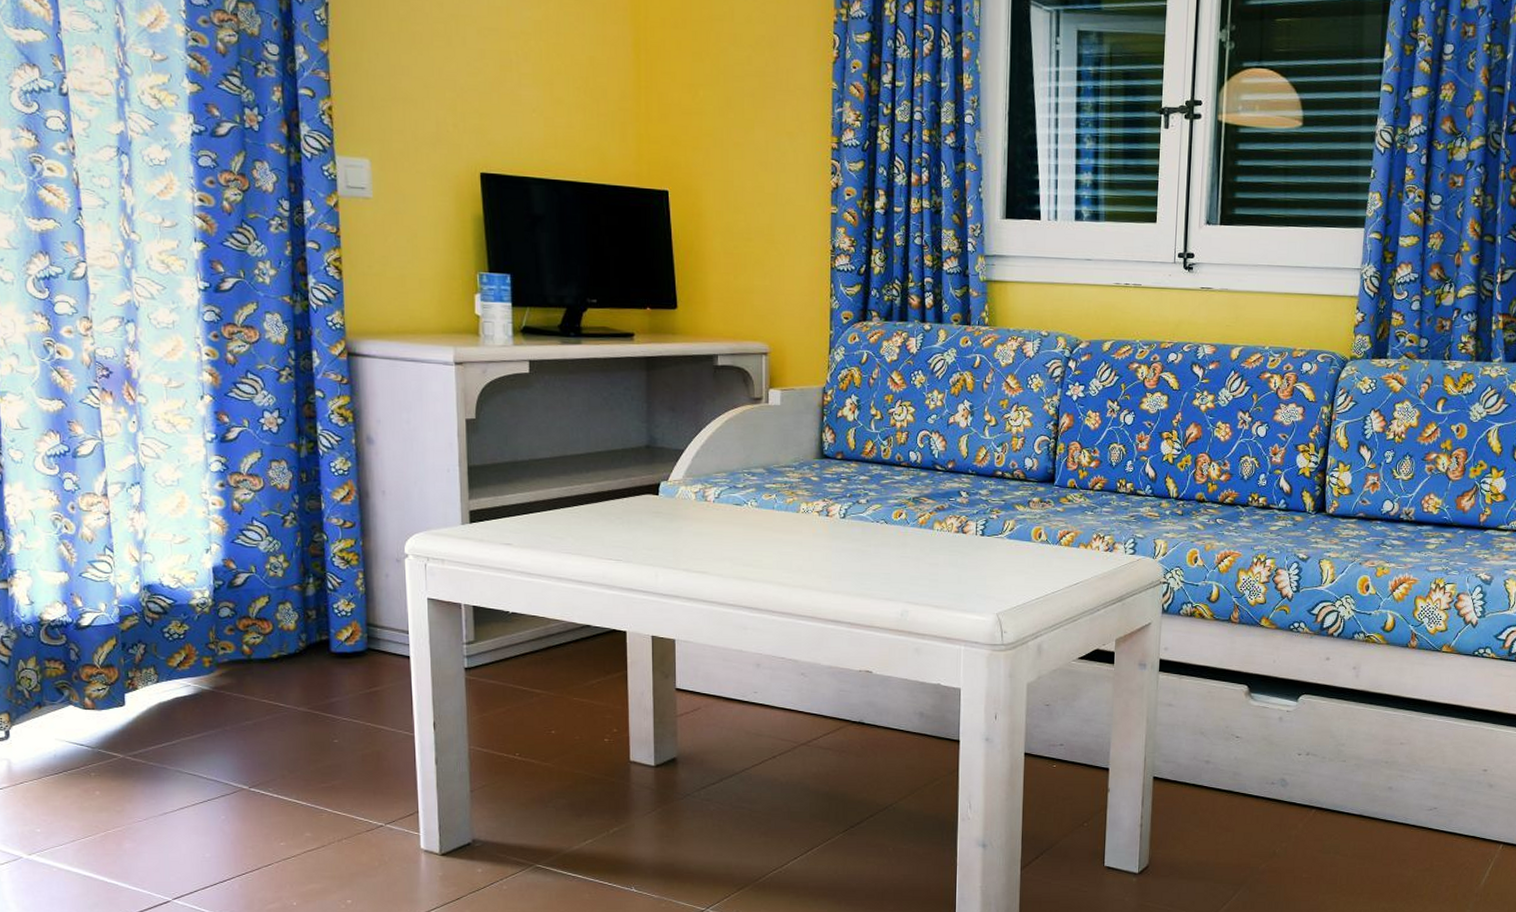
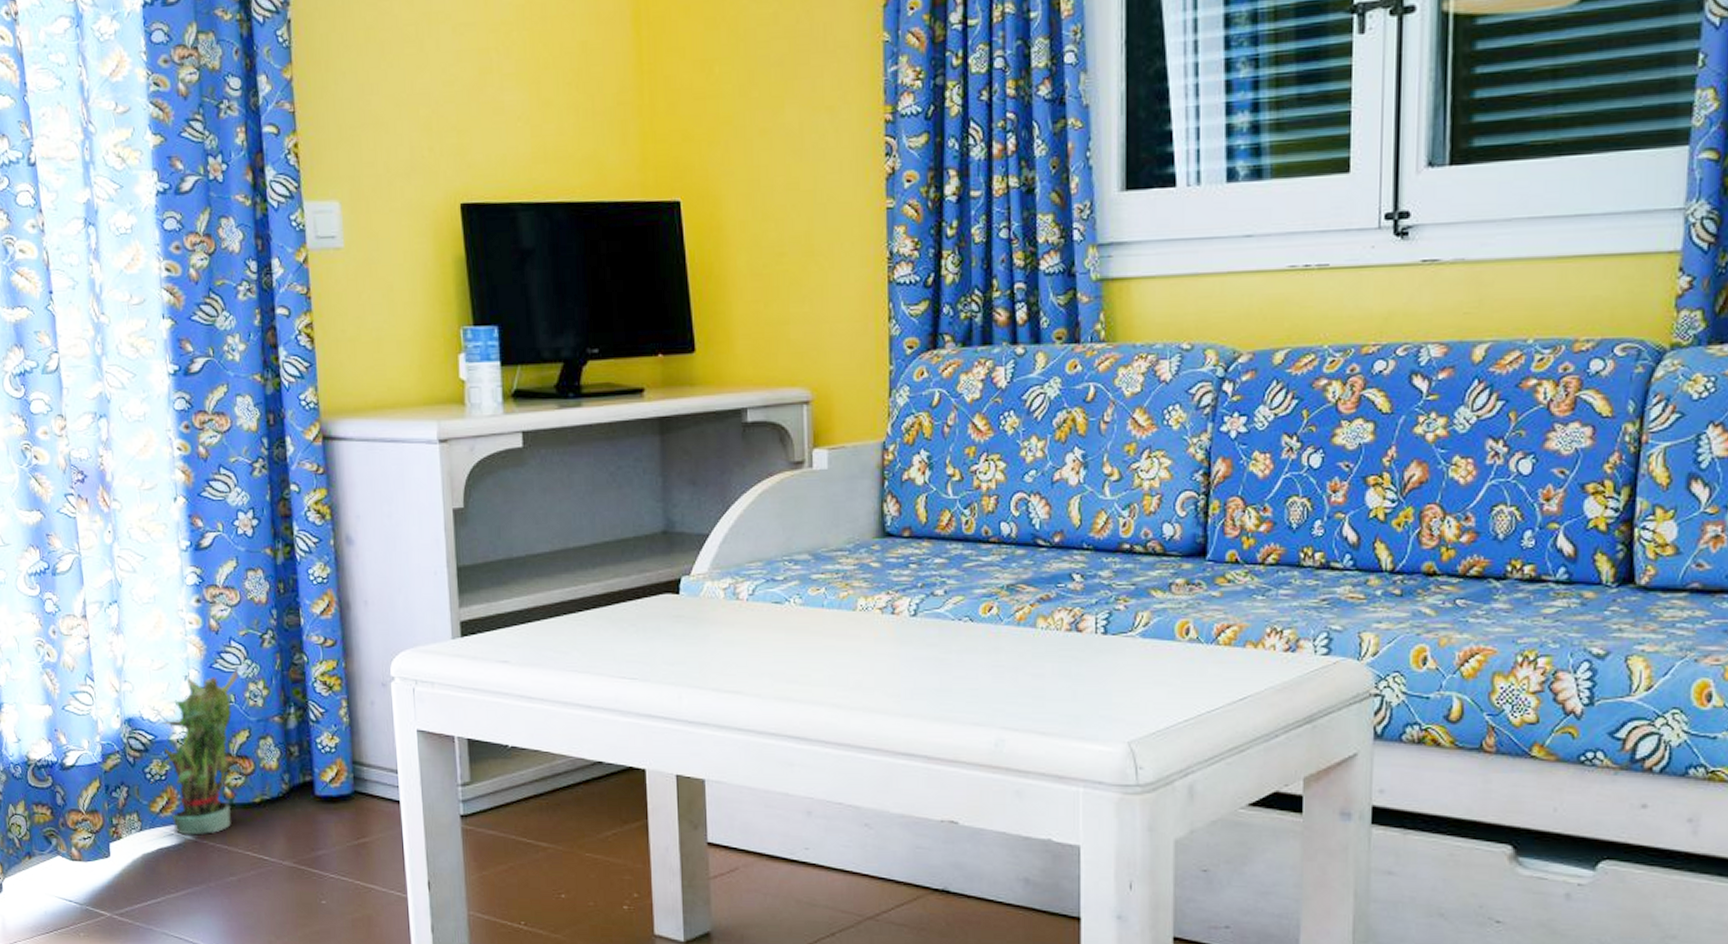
potted plant: none [168,545,260,686] -> present [150,670,238,835]

